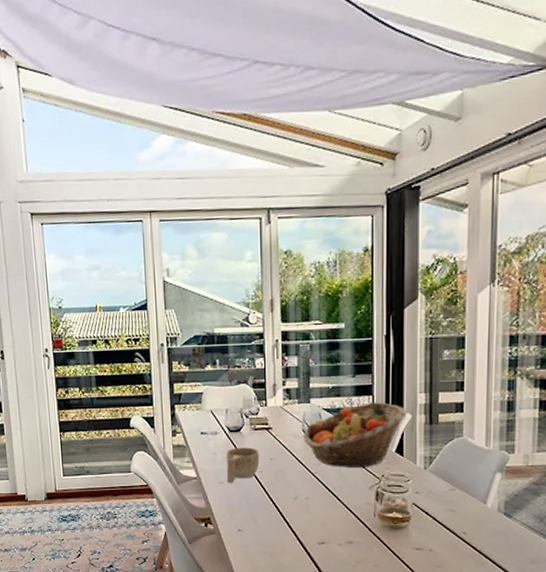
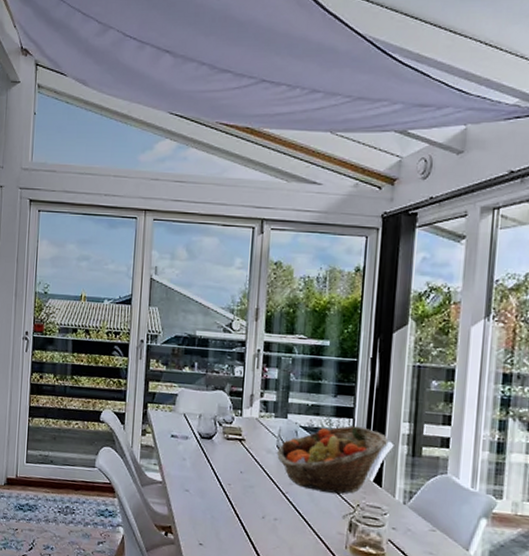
cup: present [227,447,260,484] -> none [193,455,230,493]

